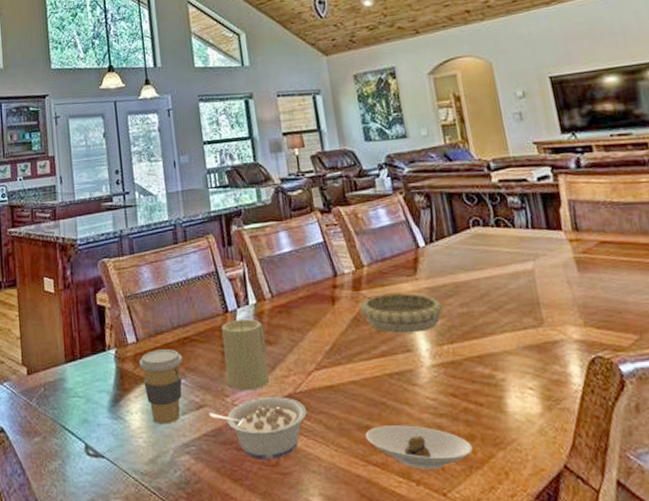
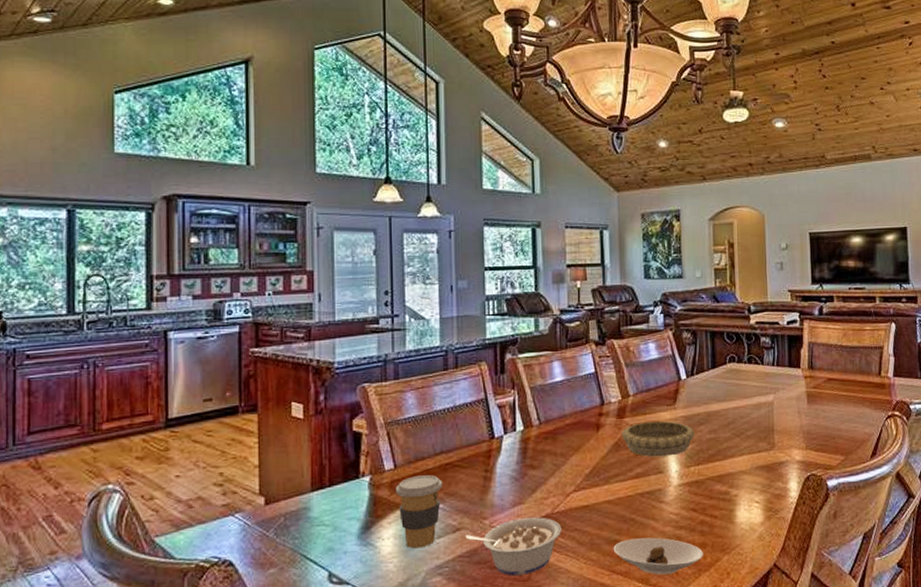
candle: present [221,318,269,391] -> none [485,444,529,513]

